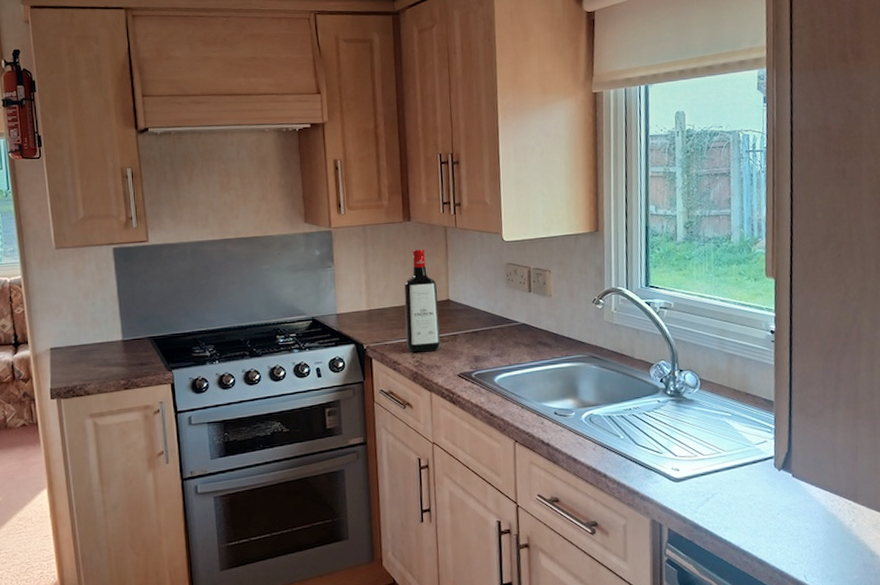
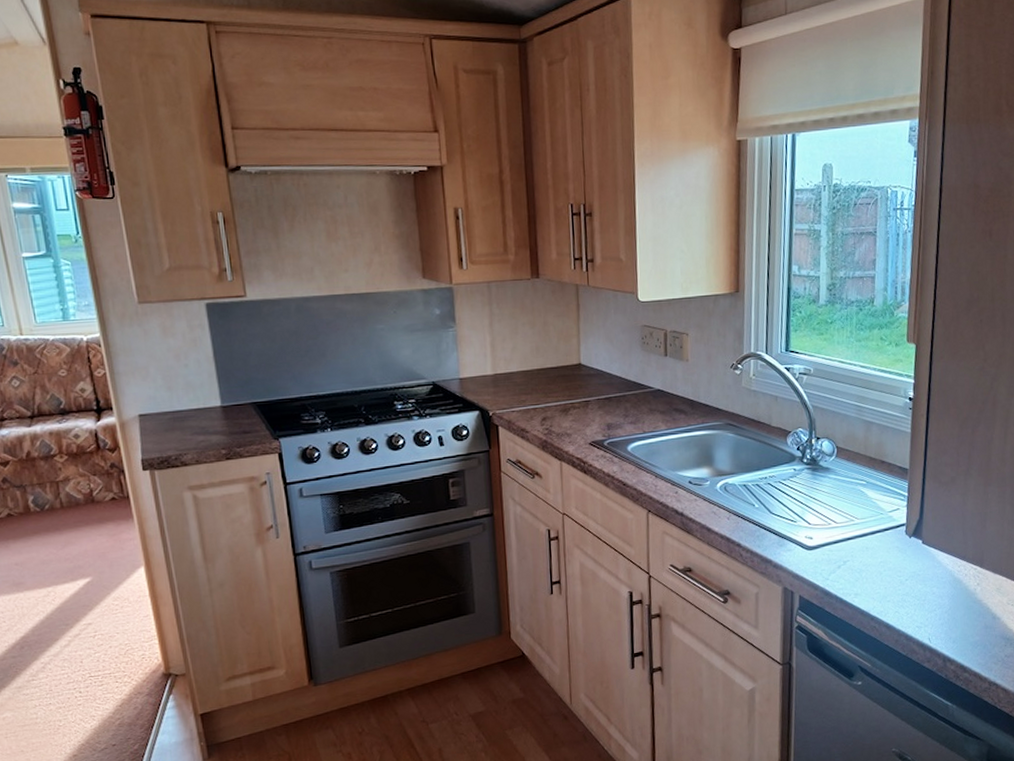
liquor bottle: present [404,248,441,353] -> none [532,308,571,420]

